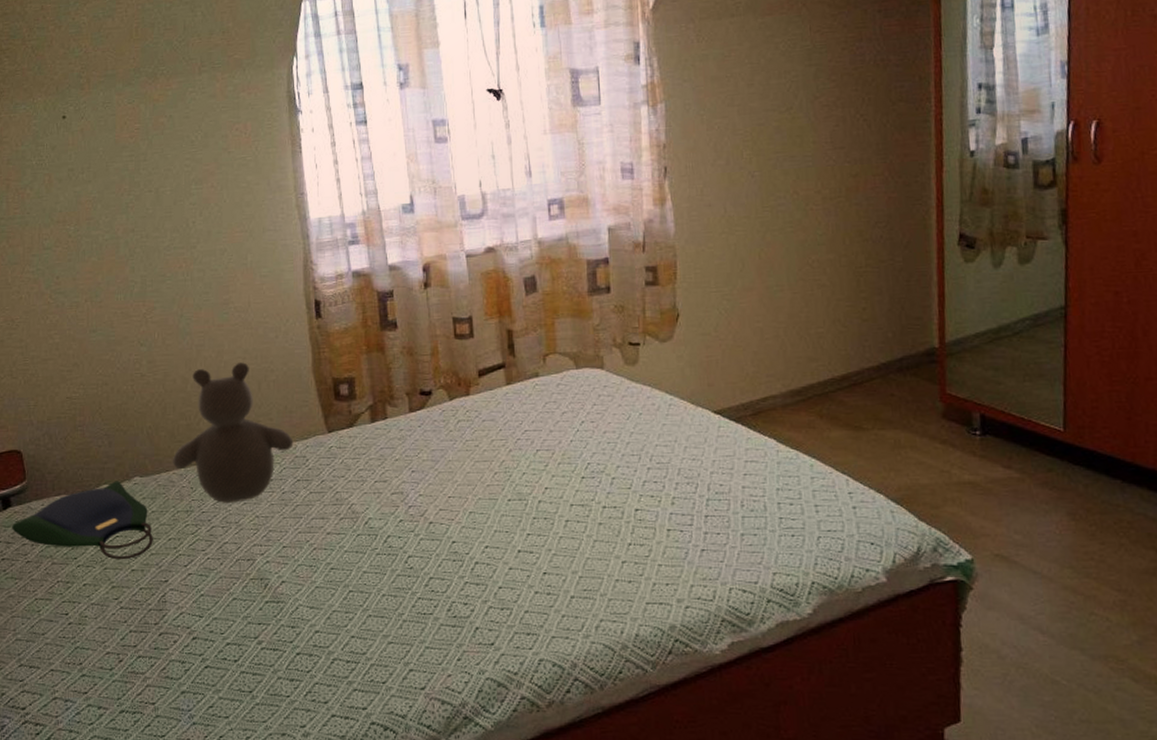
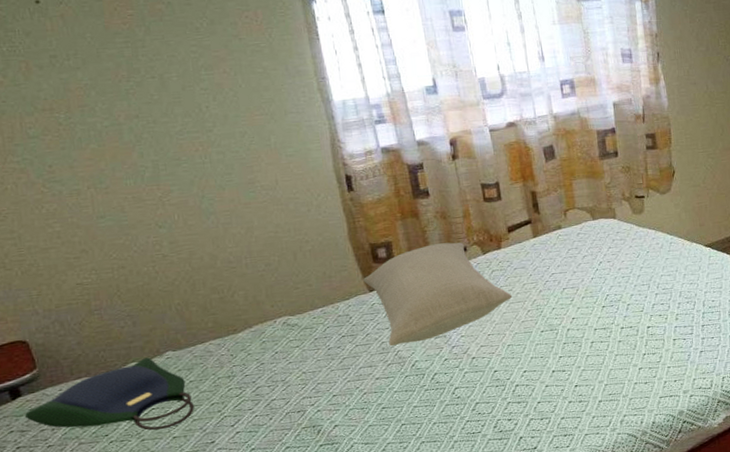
teddy bear: present [172,362,294,503] -> none [207,236,336,365]
pillow: none [323,383,479,498] -> present [363,242,513,347]

